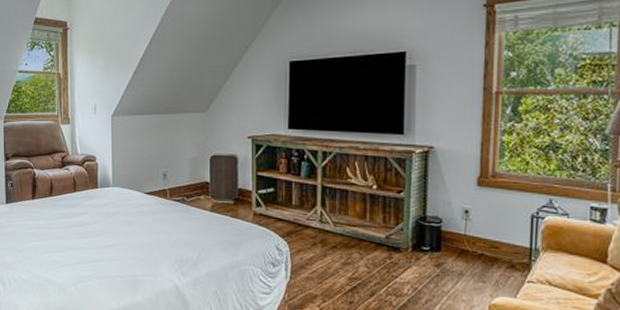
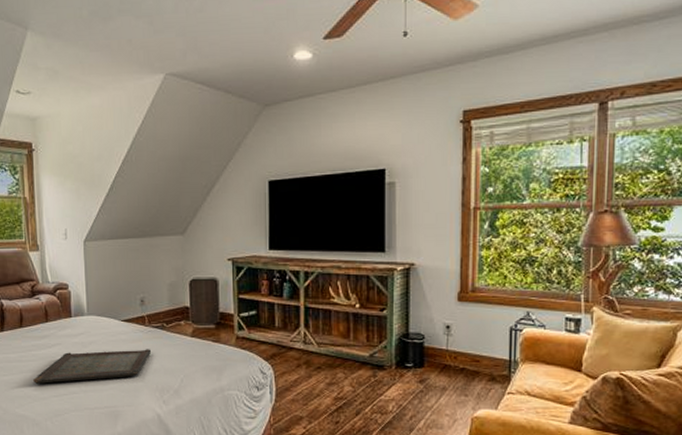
serving tray: none [60,221,172,251] -> present [33,349,152,384]

